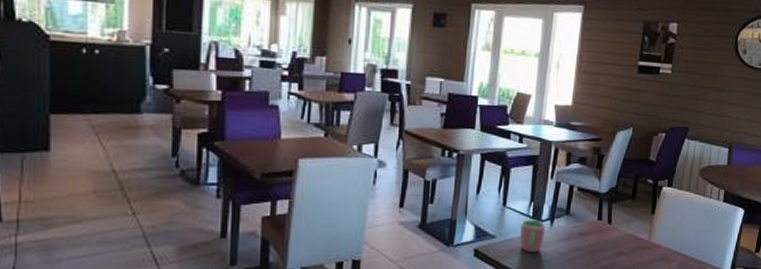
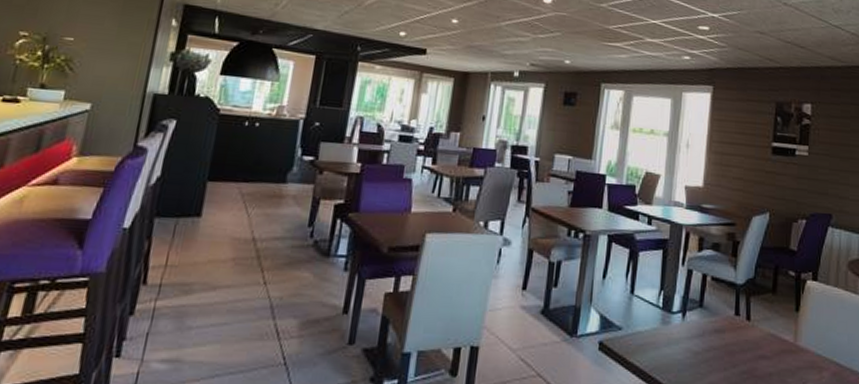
cup: present [519,219,546,253] -> none [648,310,677,351]

